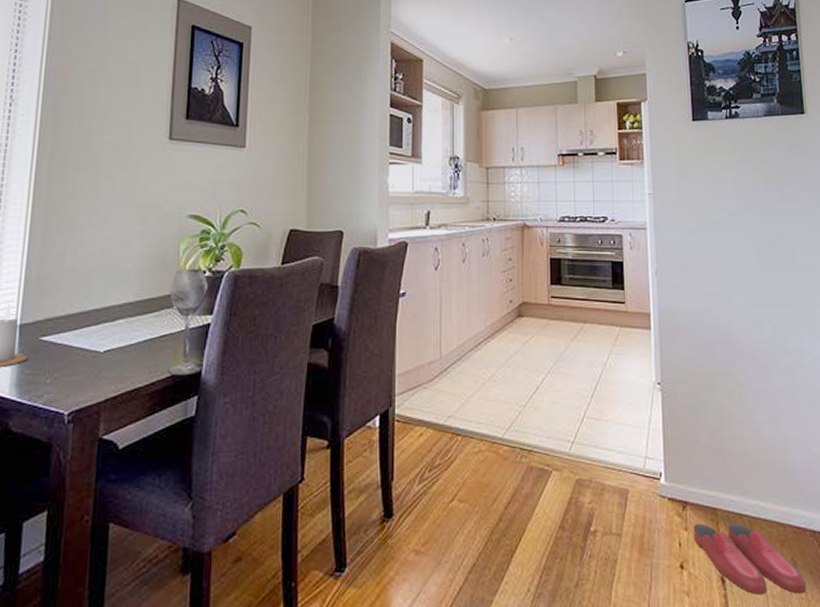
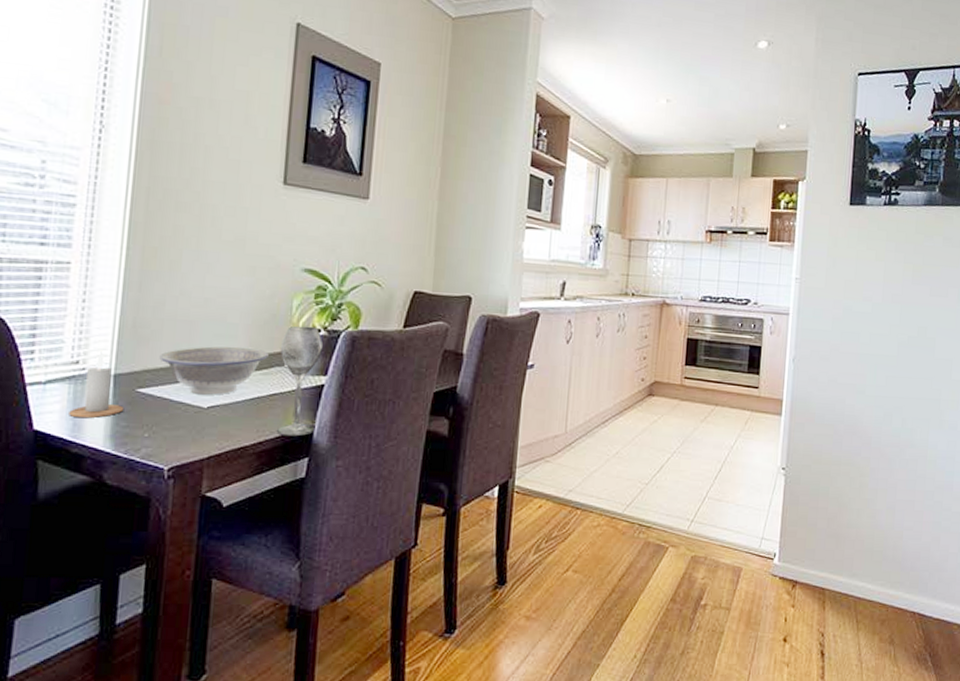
bowl: none [60,292,159,339] -> present [159,346,269,395]
slippers: present [693,523,806,594] -> none [799,601,899,667]

